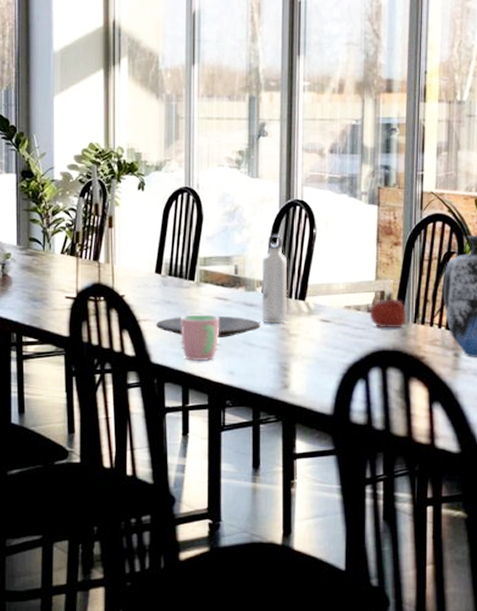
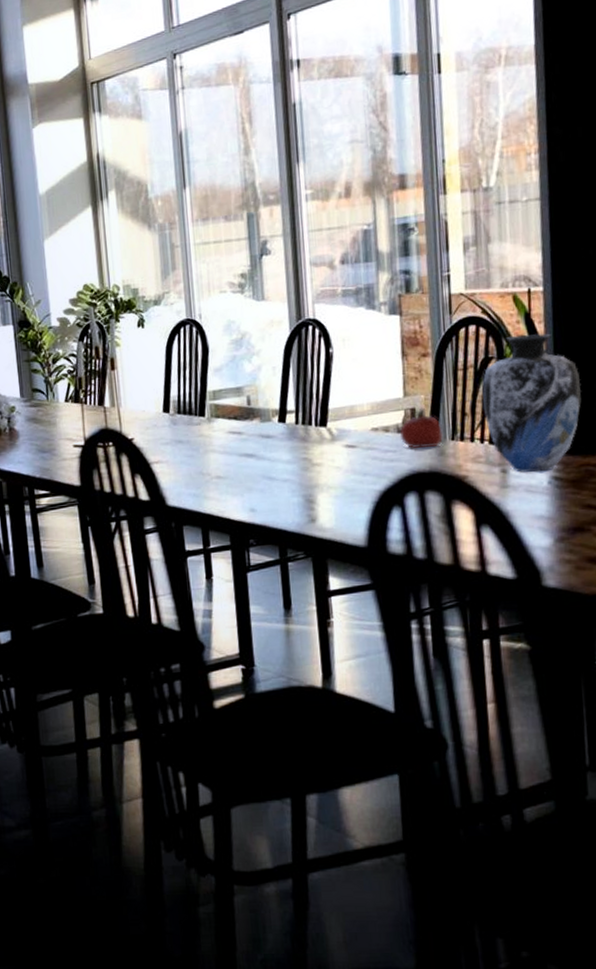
plate: present [155,315,260,337] -> none [168,450,280,475]
cup: present [181,314,219,362] -> none [194,450,236,502]
water bottle: present [261,234,288,324] -> none [276,359,308,455]

